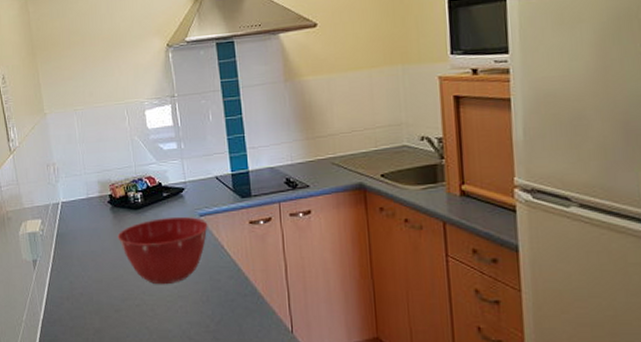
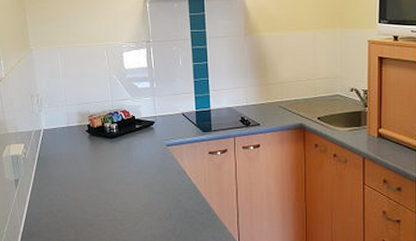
mixing bowl: present [117,216,208,285] -> none [93,146,173,203]

